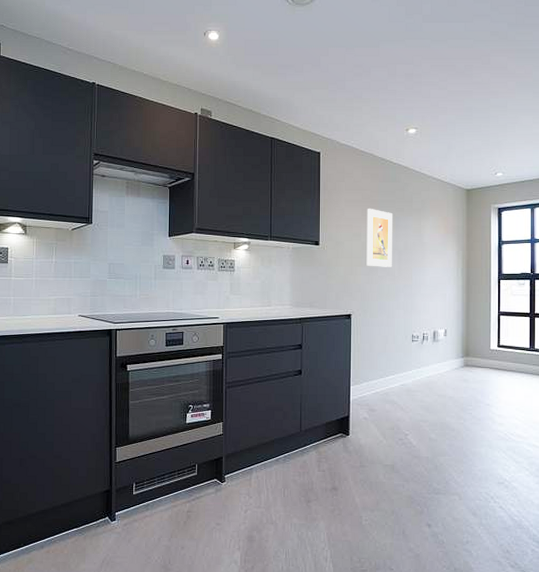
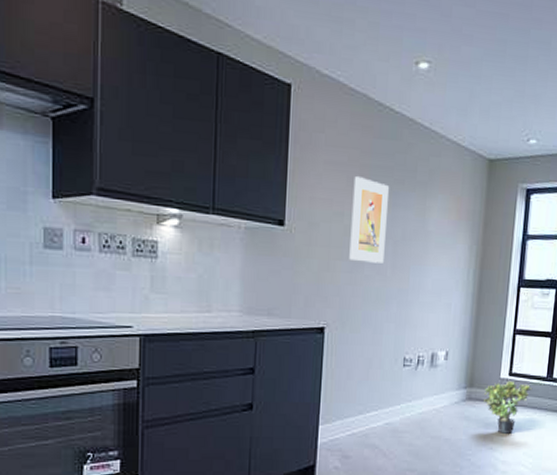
potted plant: none [479,351,519,393] -> present [484,380,533,434]

